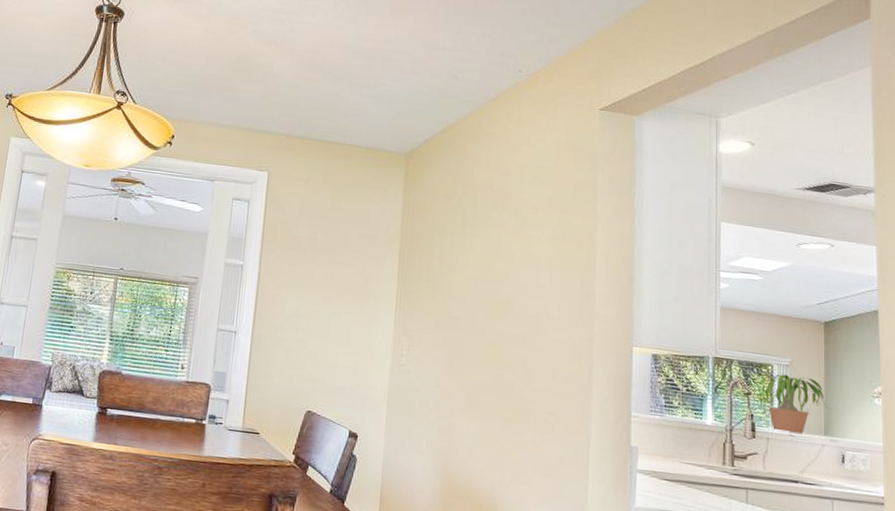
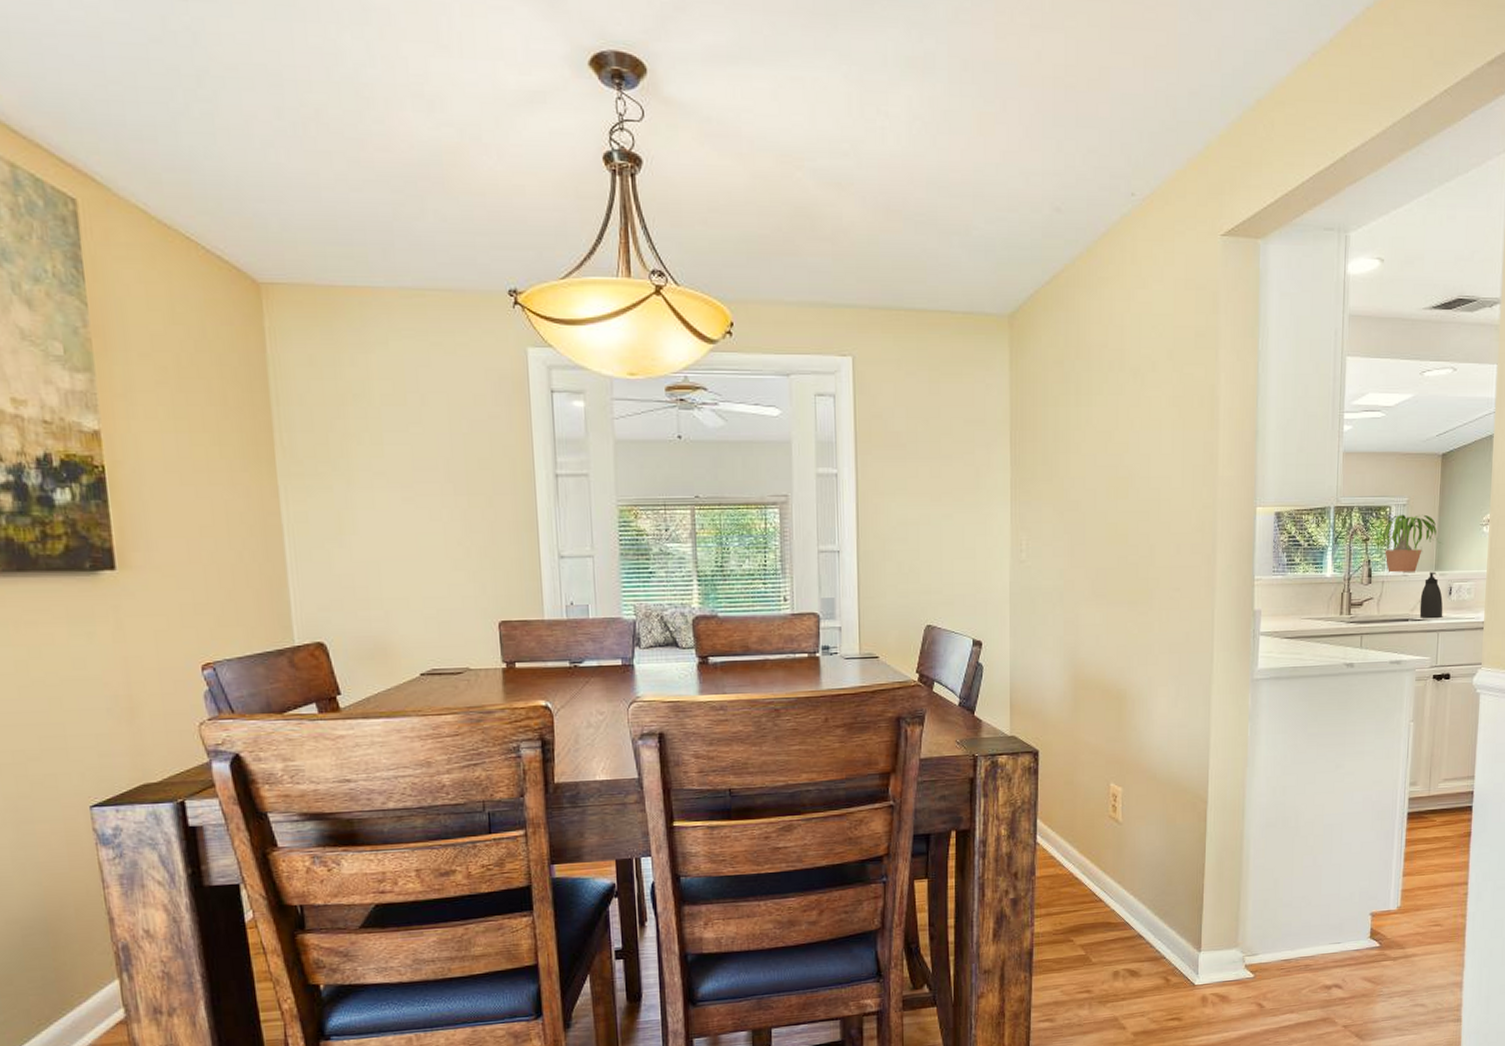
soap dispenser: none [810,436,837,486] -> present [1419,571,1443,619]

